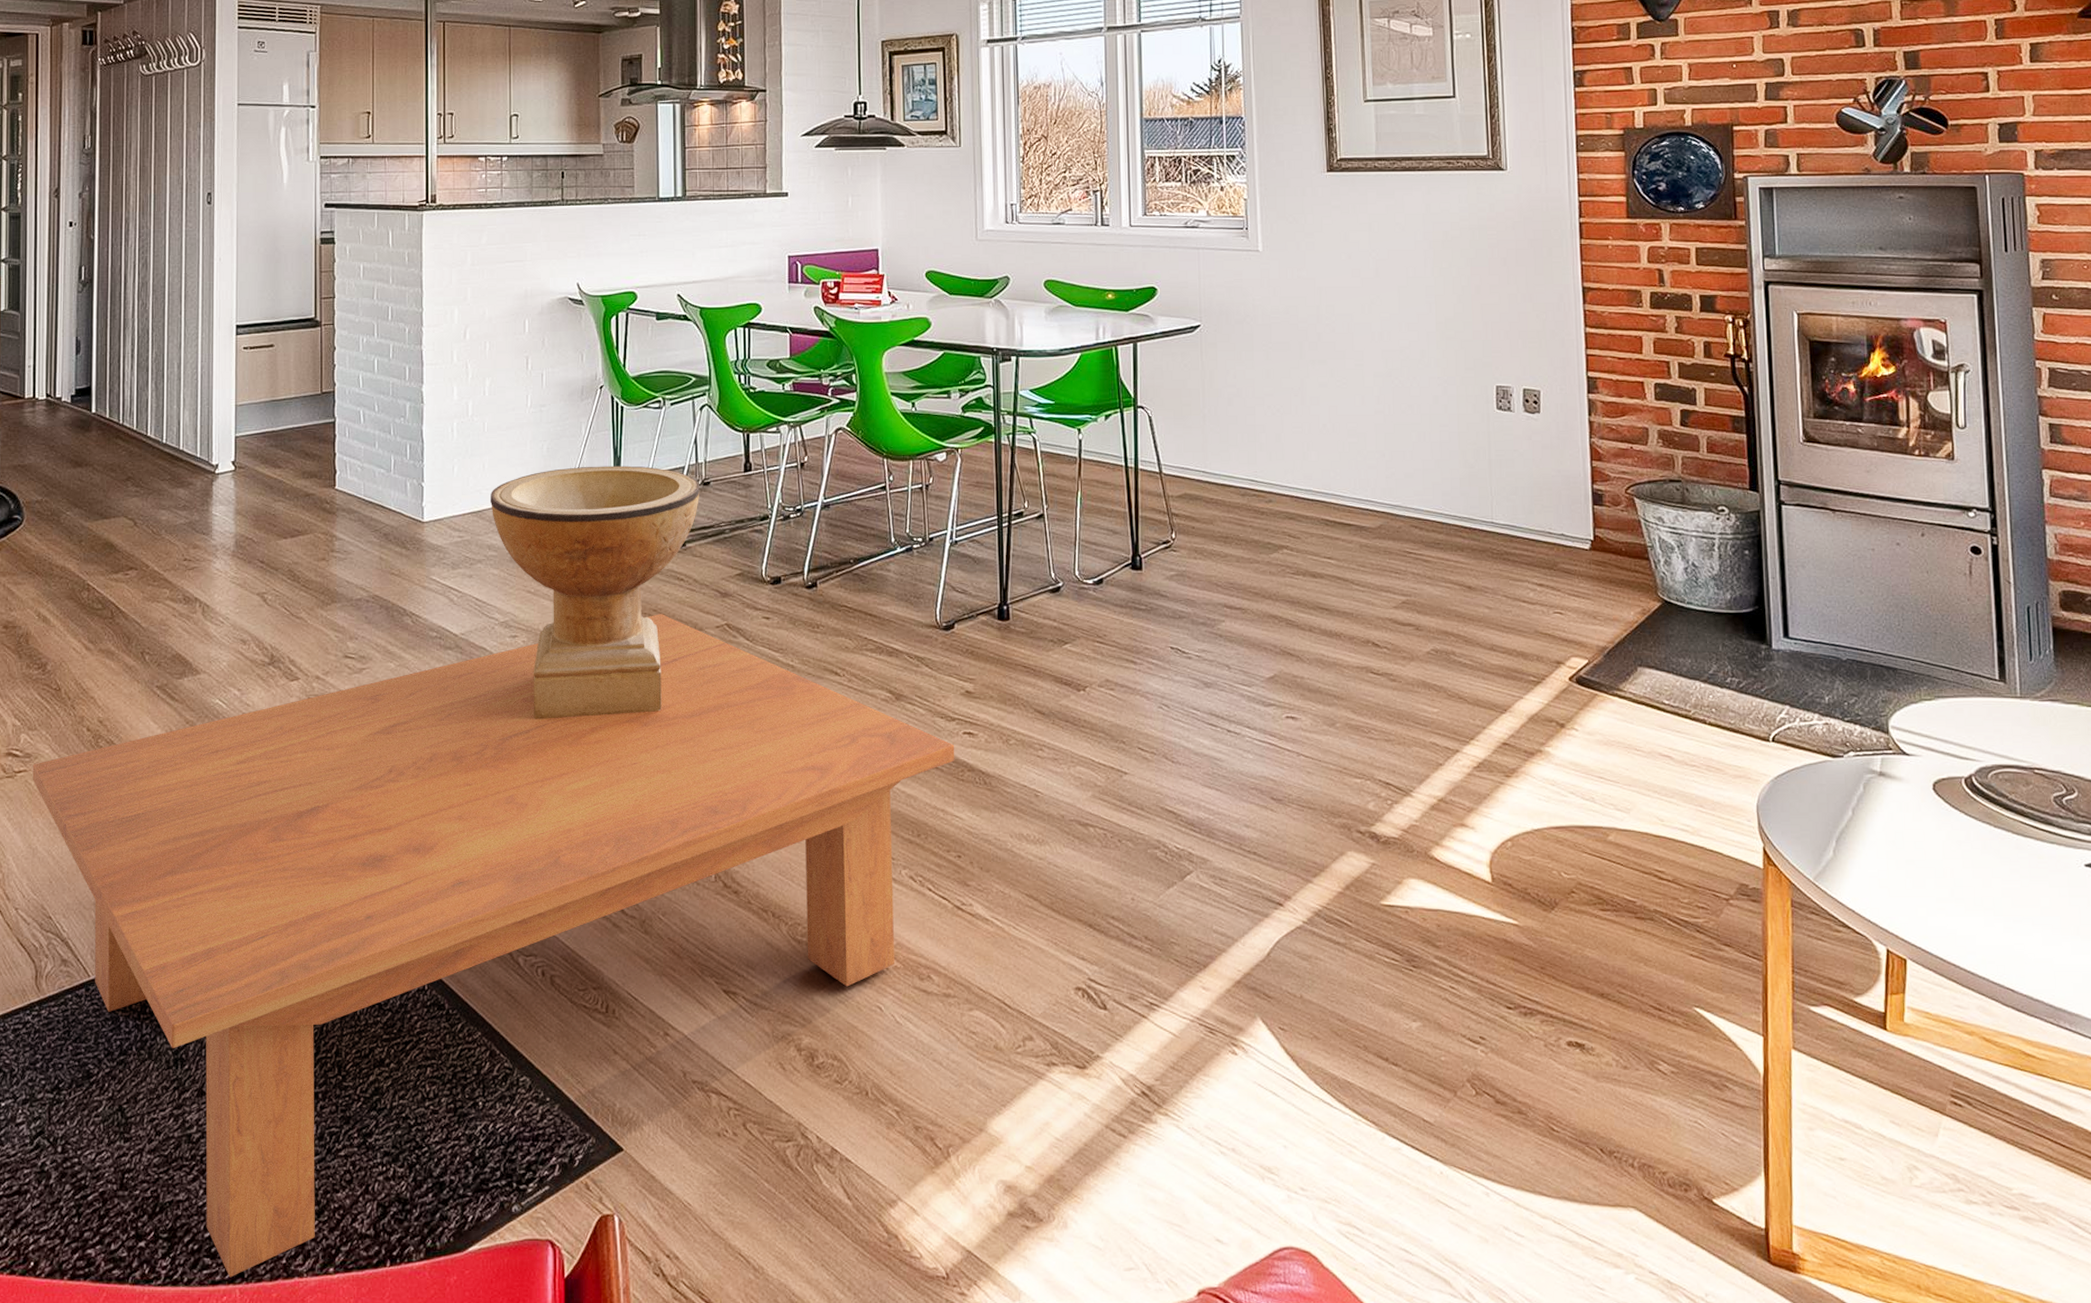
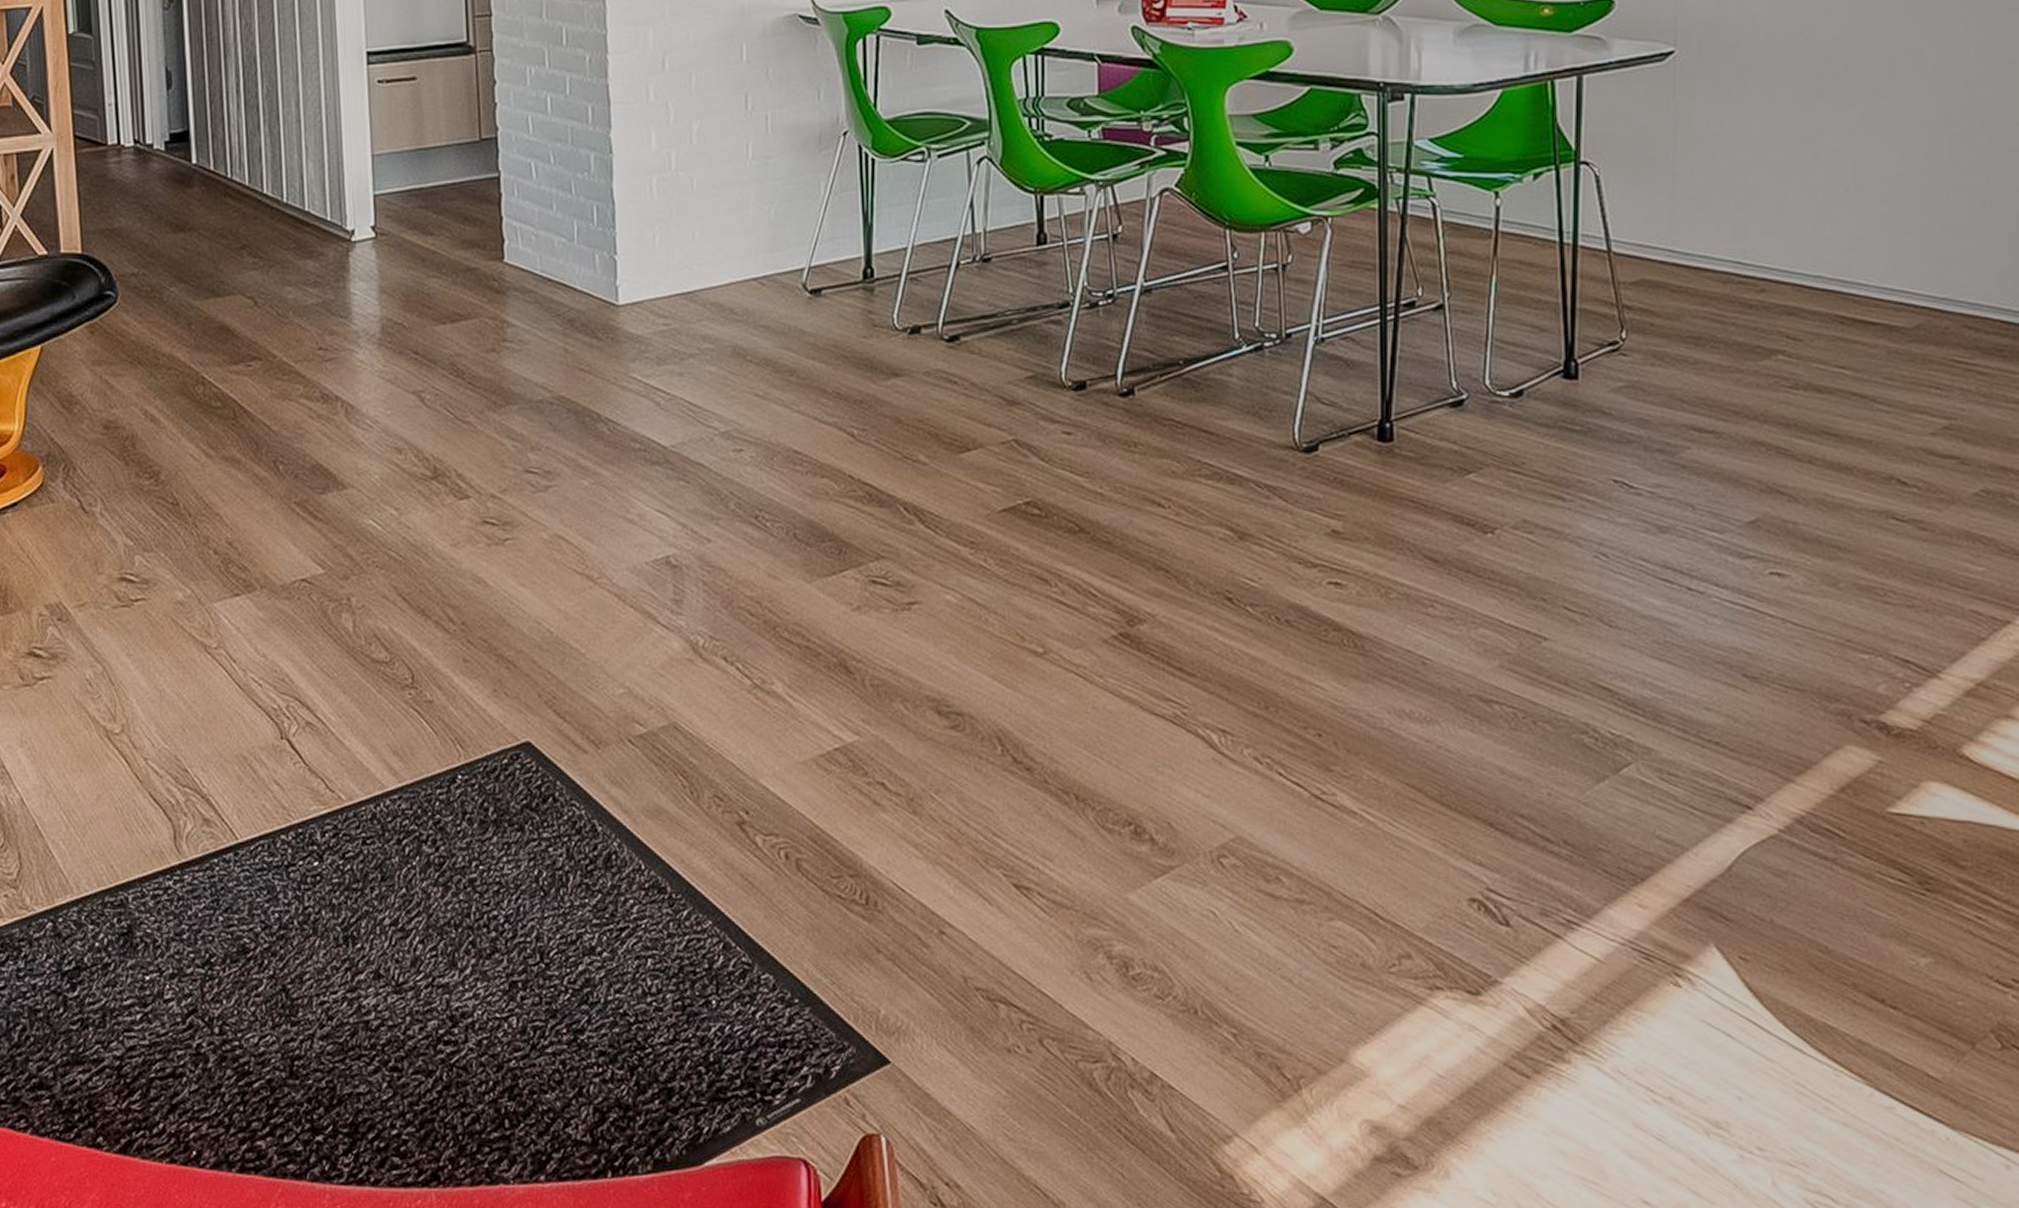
coffee table: present [32,614,955,1278] -> none [152,425,1316,1180]
decorative bowl: present [491,465,700,719] -> none [703,236,979,553]

